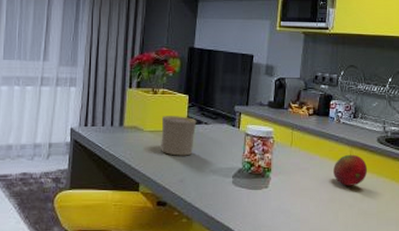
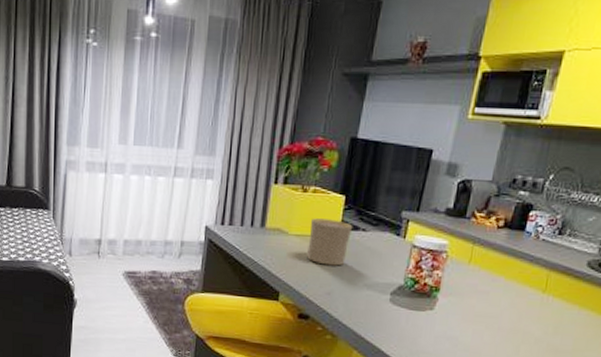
fruit: present [332,154,368,186] -> none [519,278,569,317]

